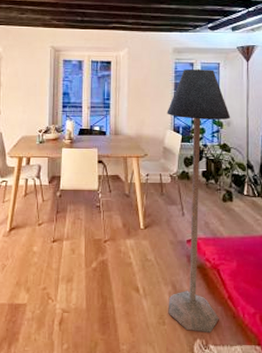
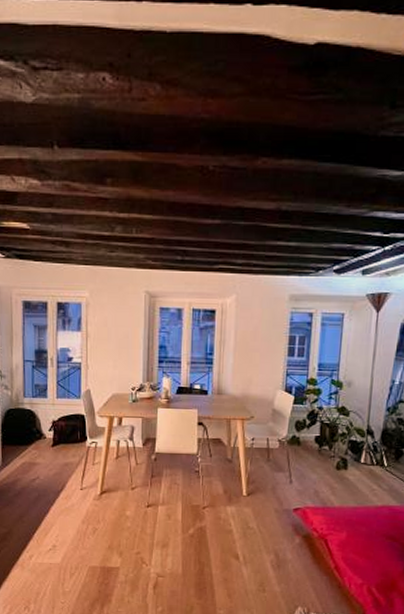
floor lamp: present [167,68,231,333] -> none [269,319,353,601]

